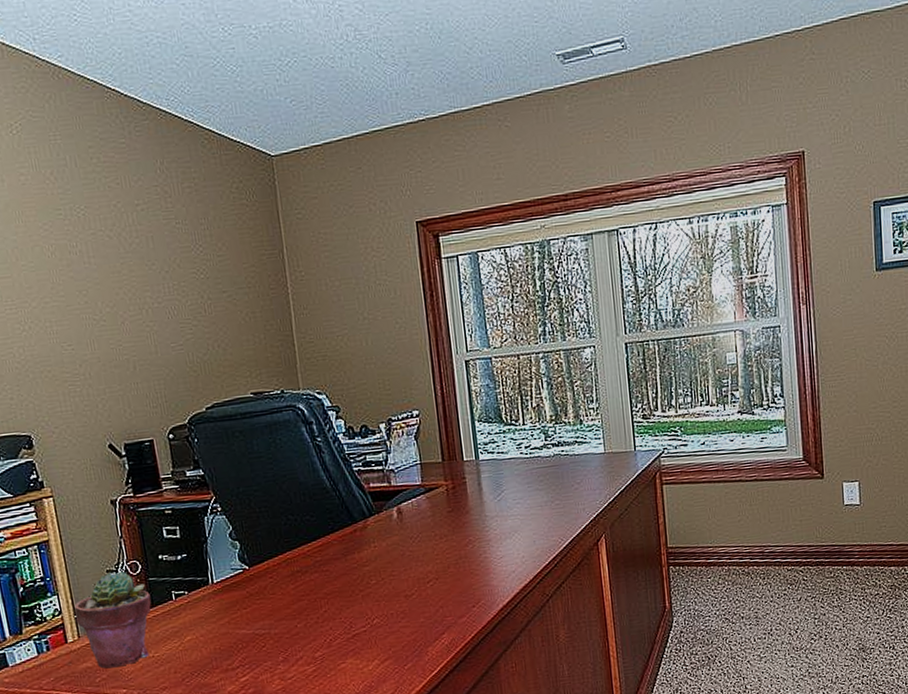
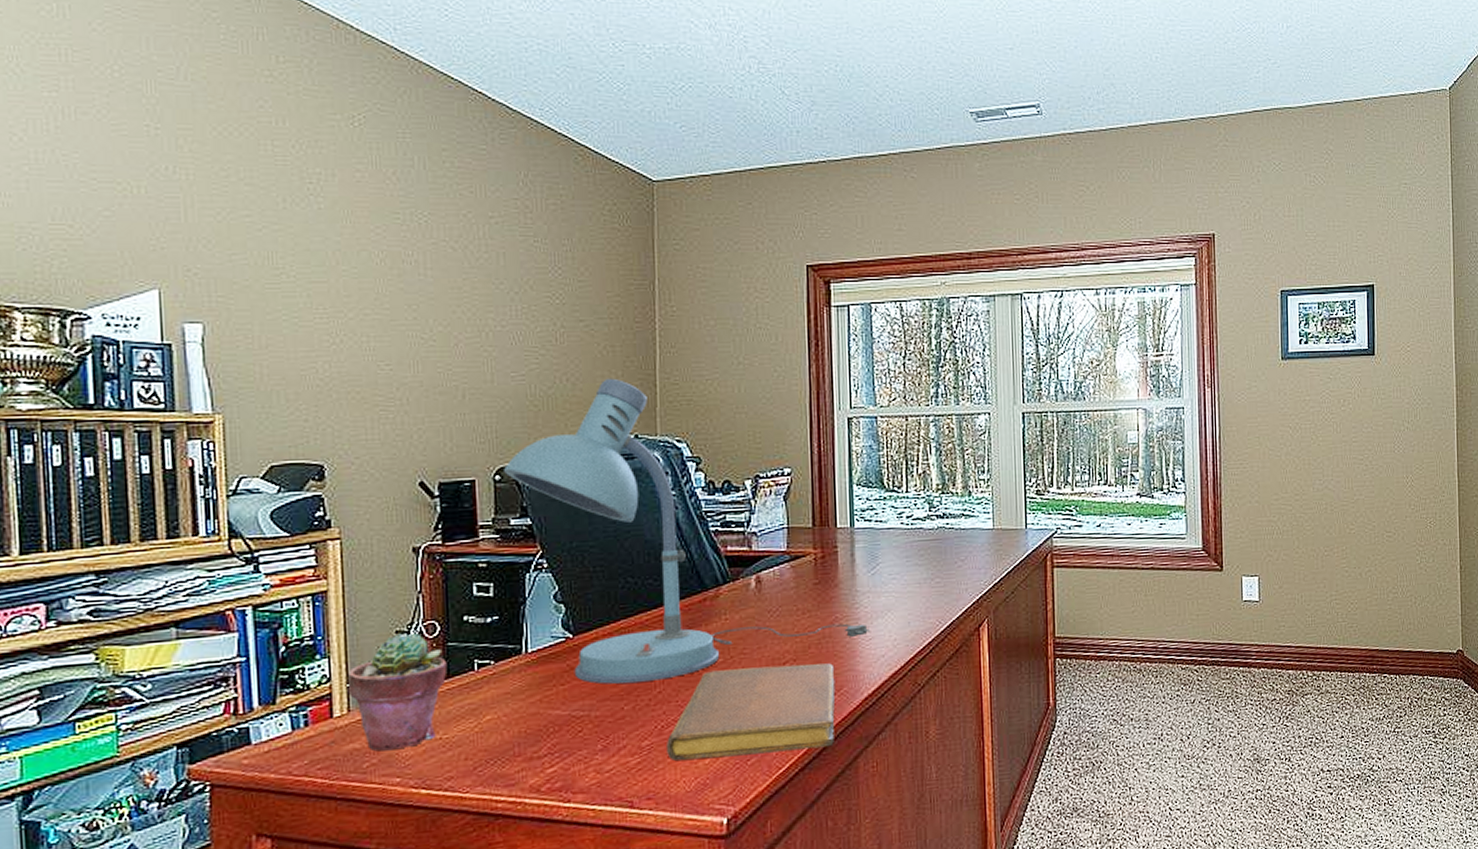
desk lamp: none [175,341,500,607] -> present [504,378,870,684]
notebook: none [335,580,477,668] -> present [667,663,836,761]

